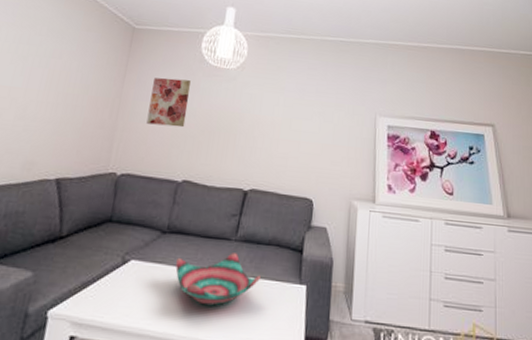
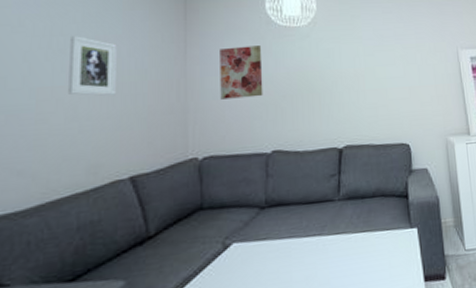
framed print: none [22,46,70,103] -> present [68,36,117,96]
decorative bowl: present [175,253,261,306] -> none [281,212,371,271]

